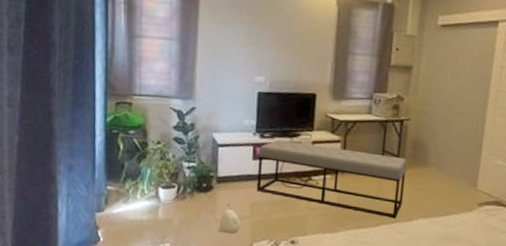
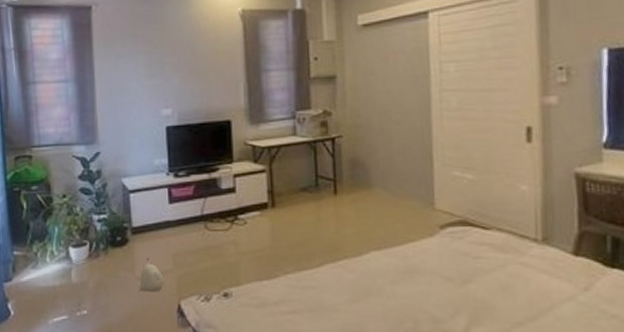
bench: present [256,139,408,219] -> none [174,177,349,255]

